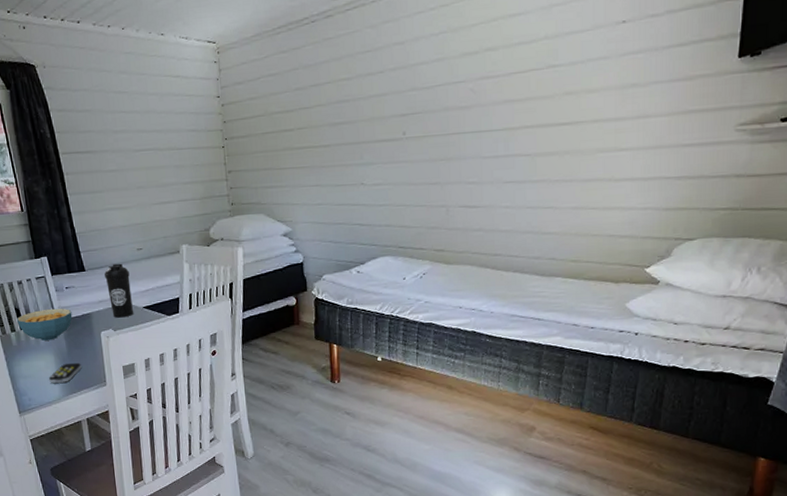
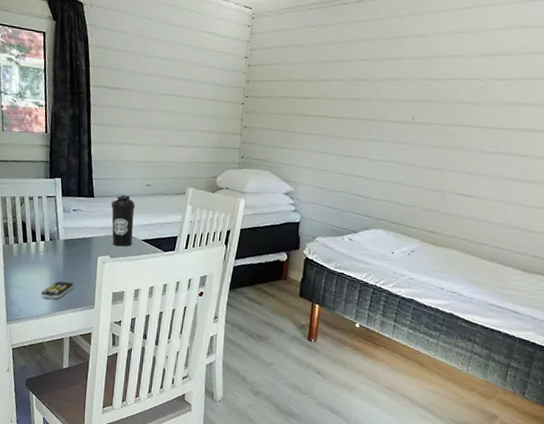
cereal bowl: present [16,308,73,341] -> none [21,227,75,257]

